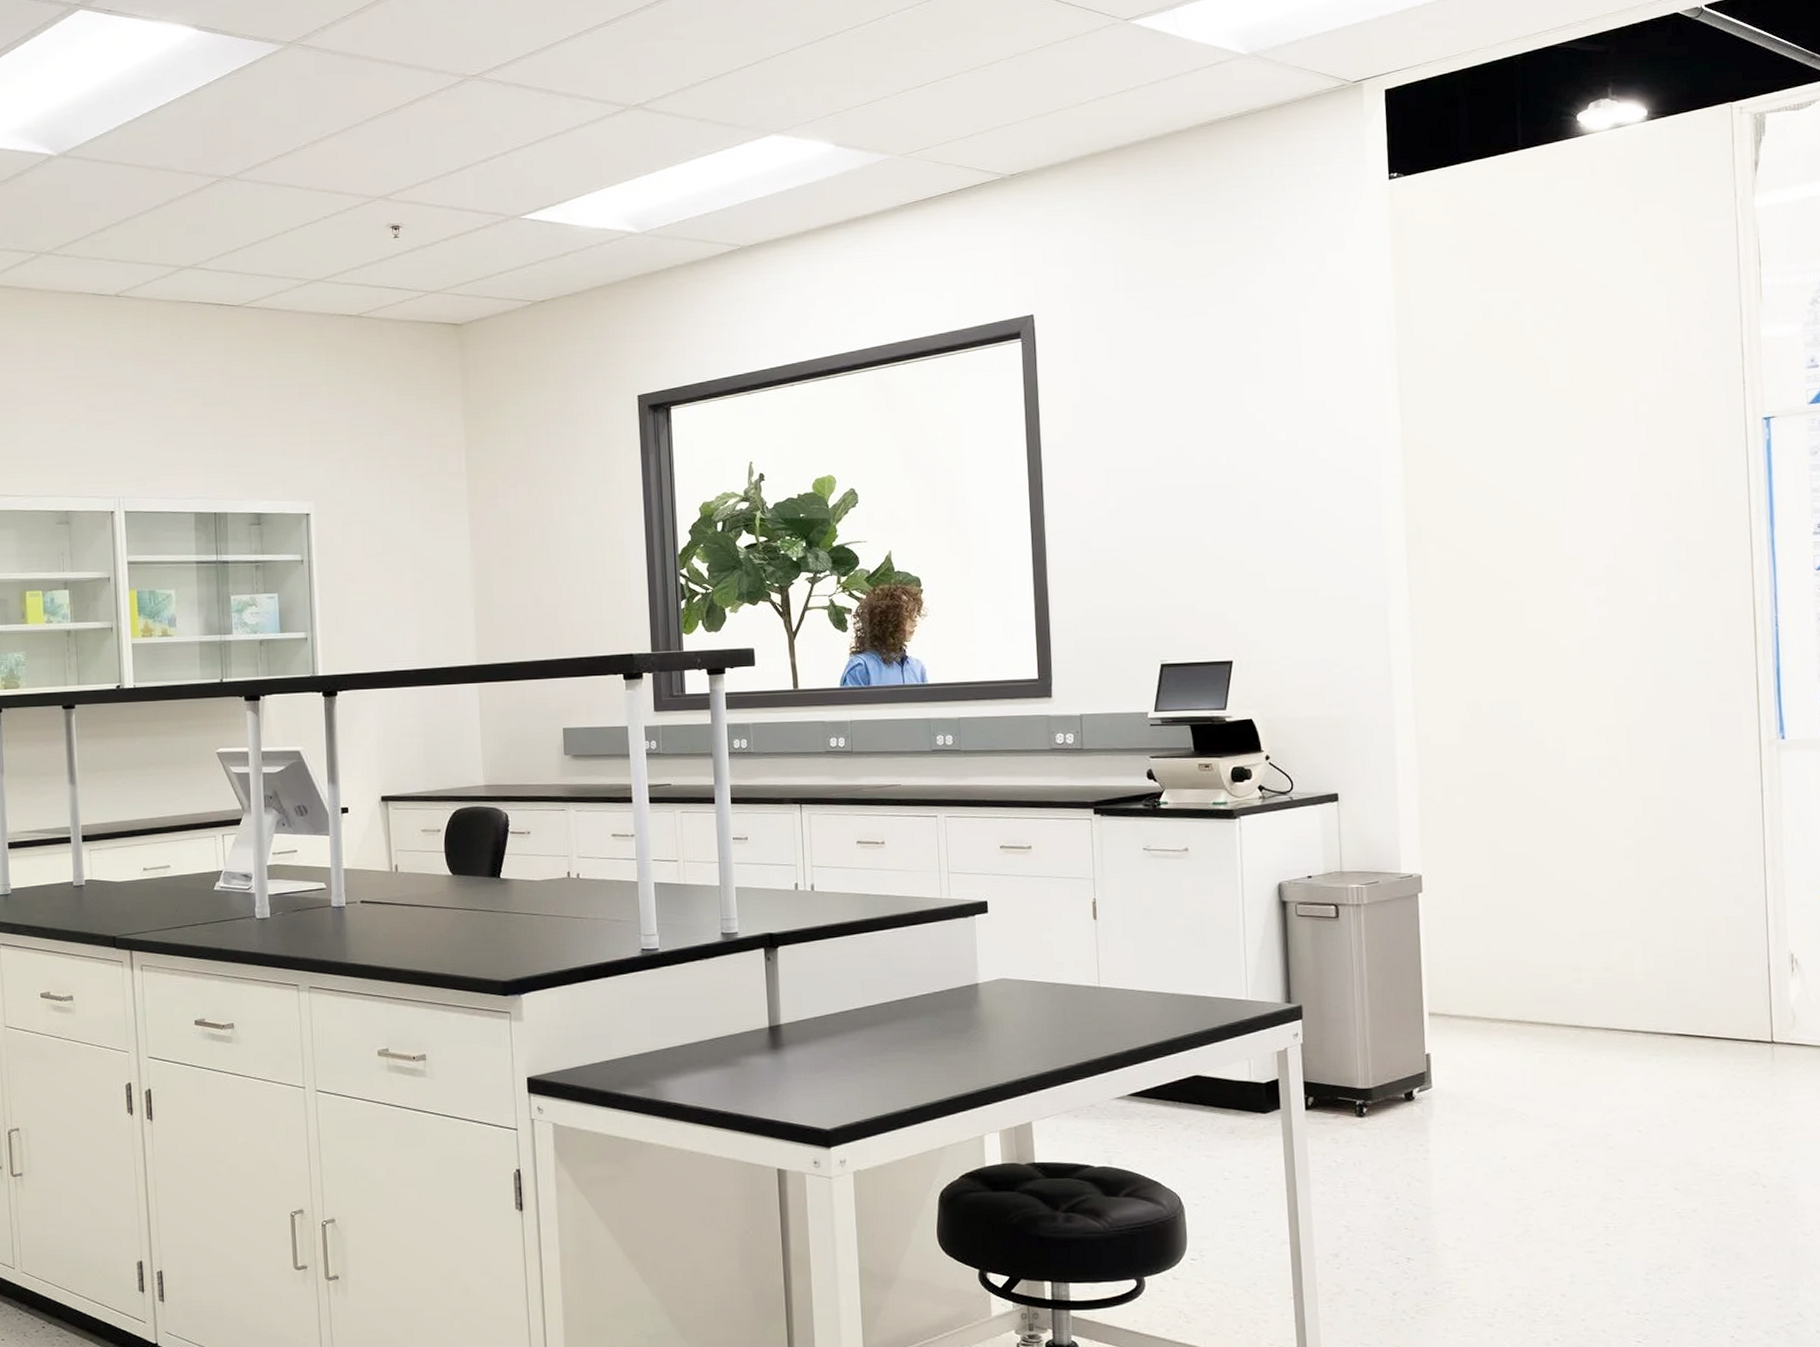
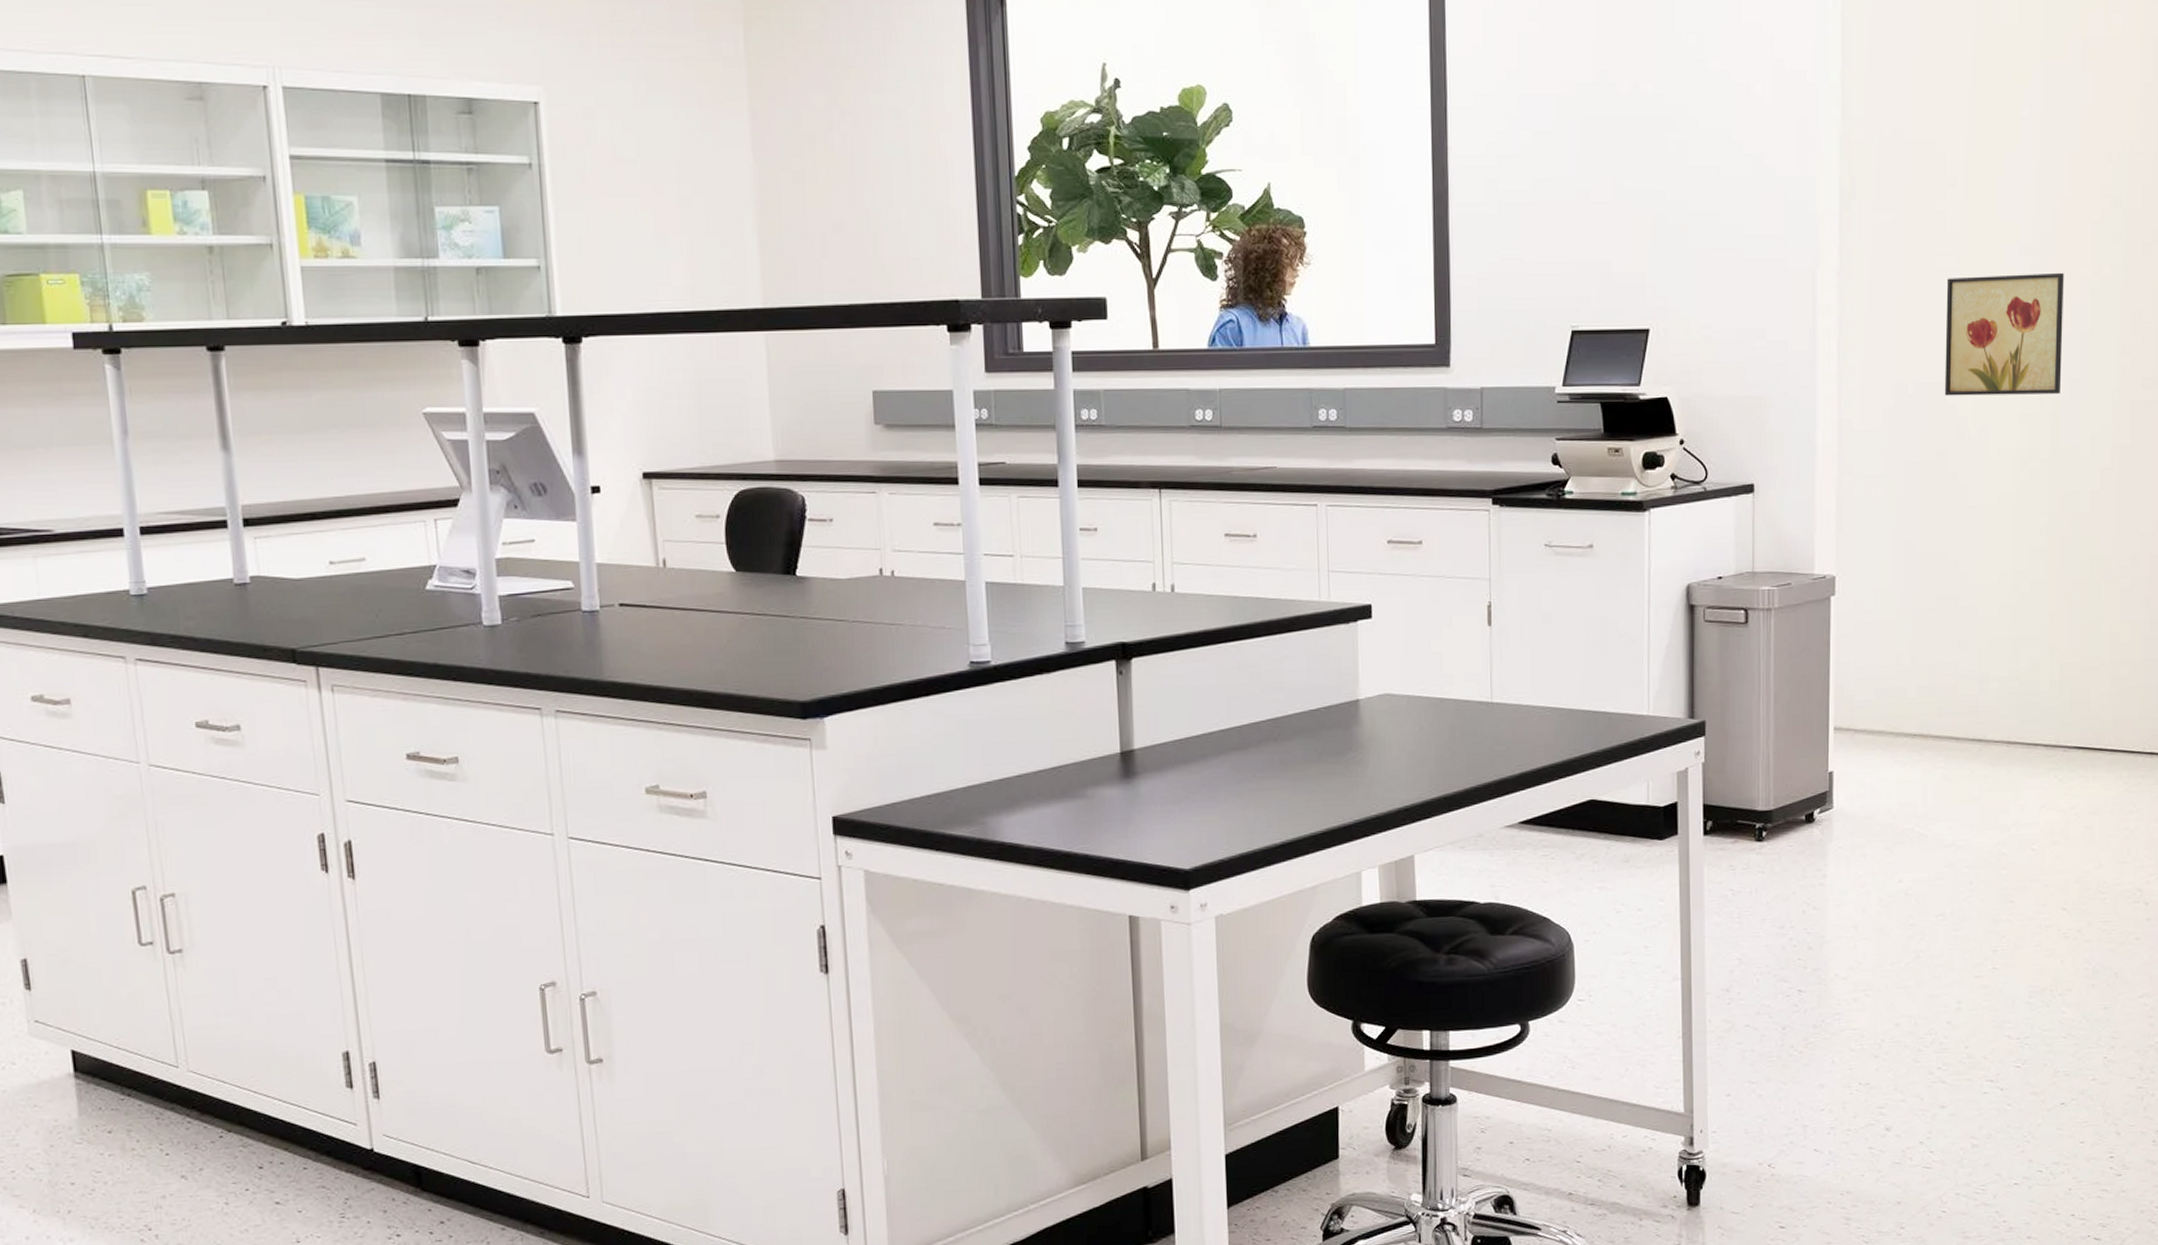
wall art: none [1514,599,1636,713] -> present [1944,272,2064,396]

